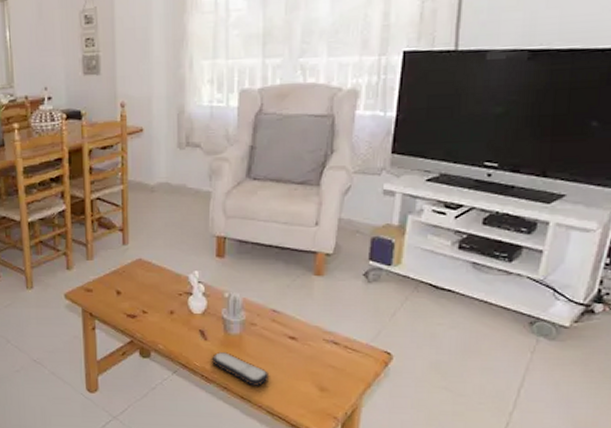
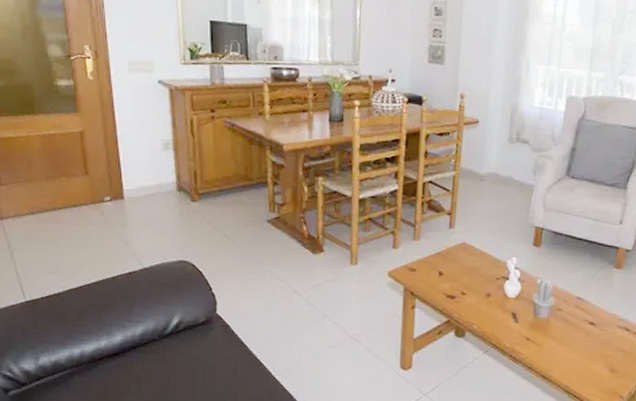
remote control: present [211,352,270,386] -> none [519,334,570,367]

